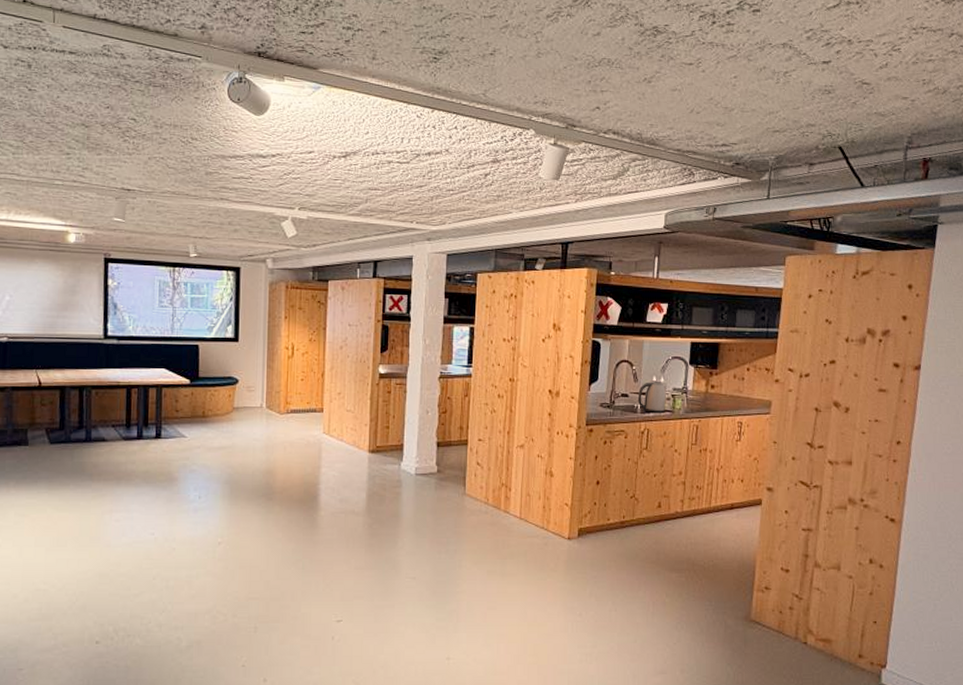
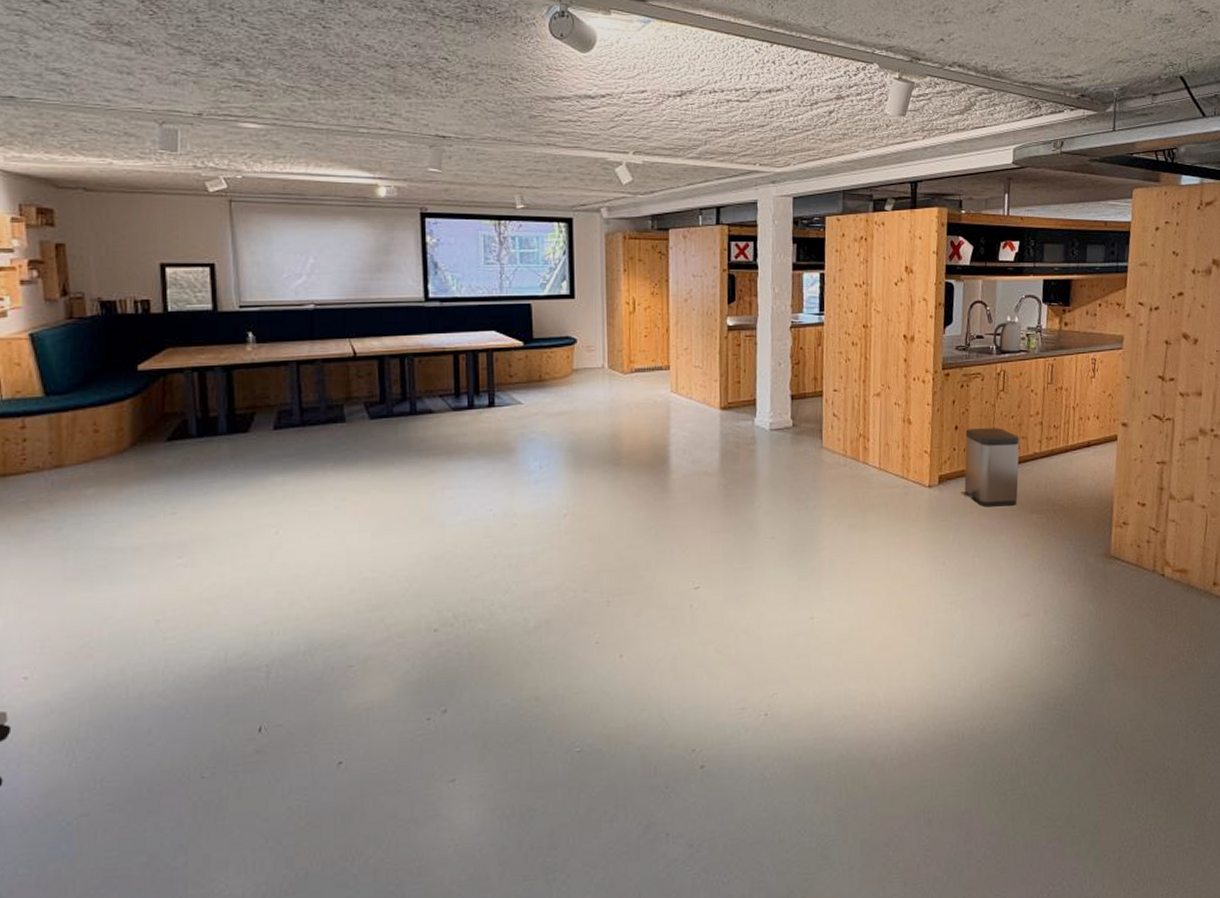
pedal bin: none [600,485,662,563] -> present [961,428,1020,507]

